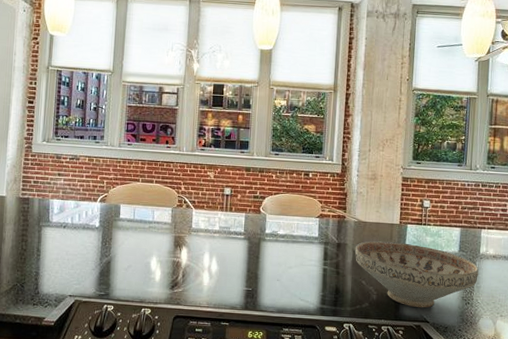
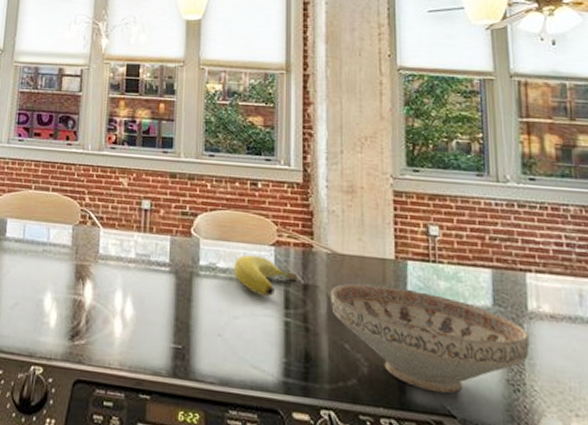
banana: none [289,224,334,252] -> present [233,254,297,296]

